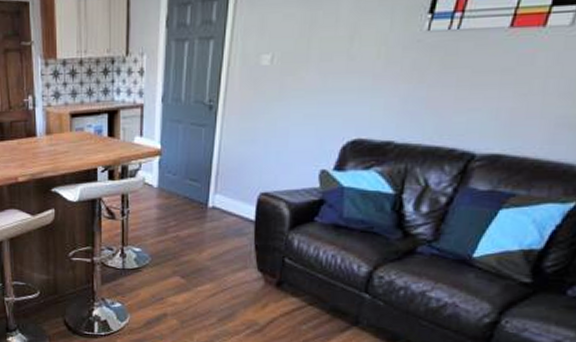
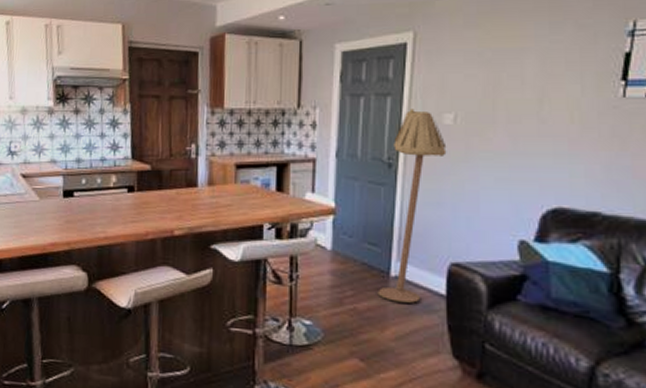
floor lamp: none [197,51,263,229] -> present [377,109,447,303]

